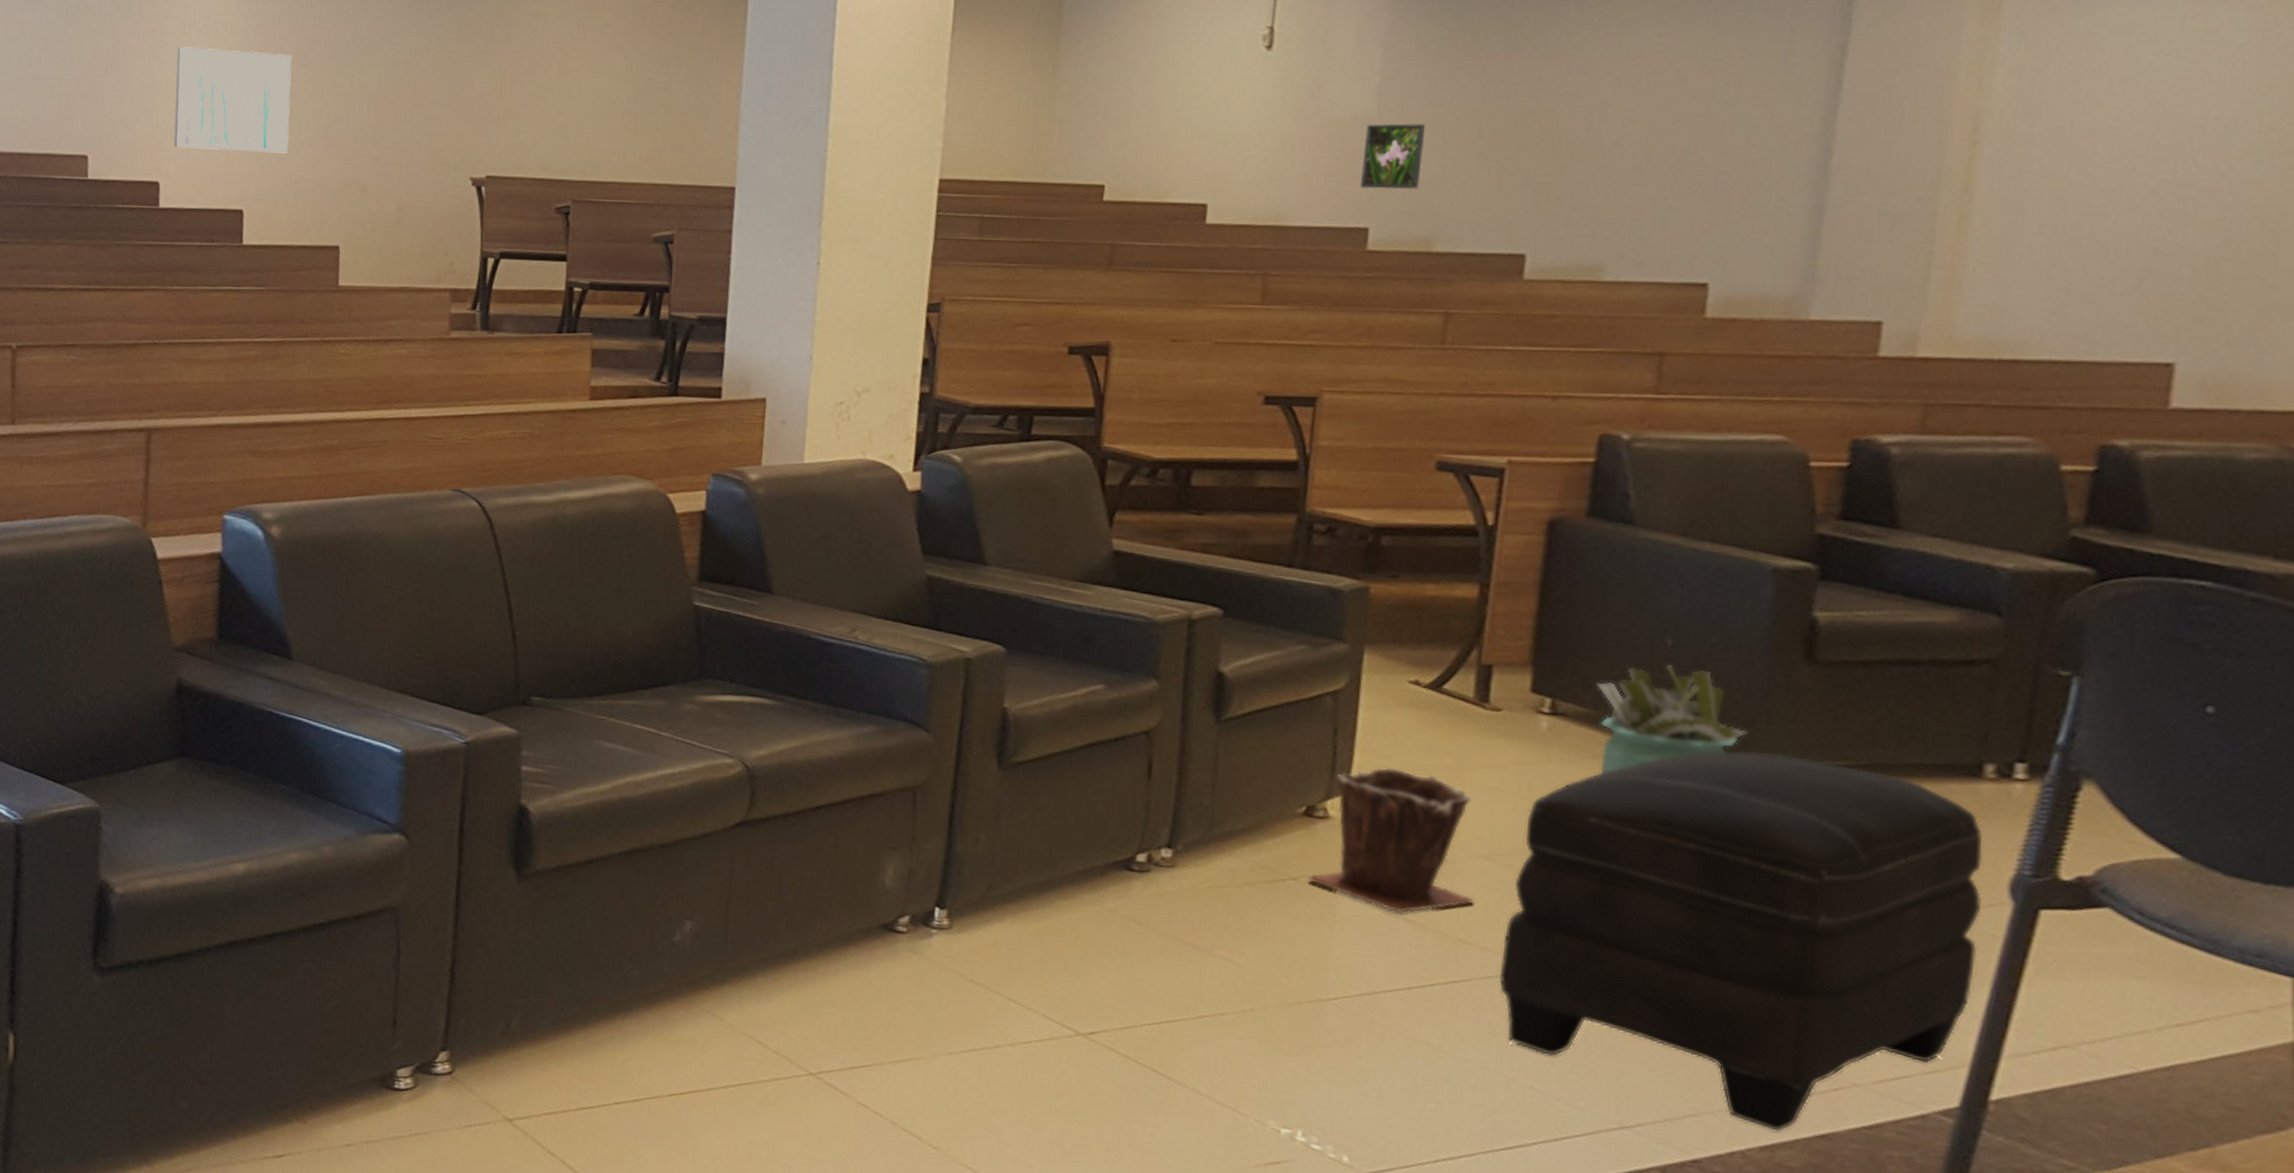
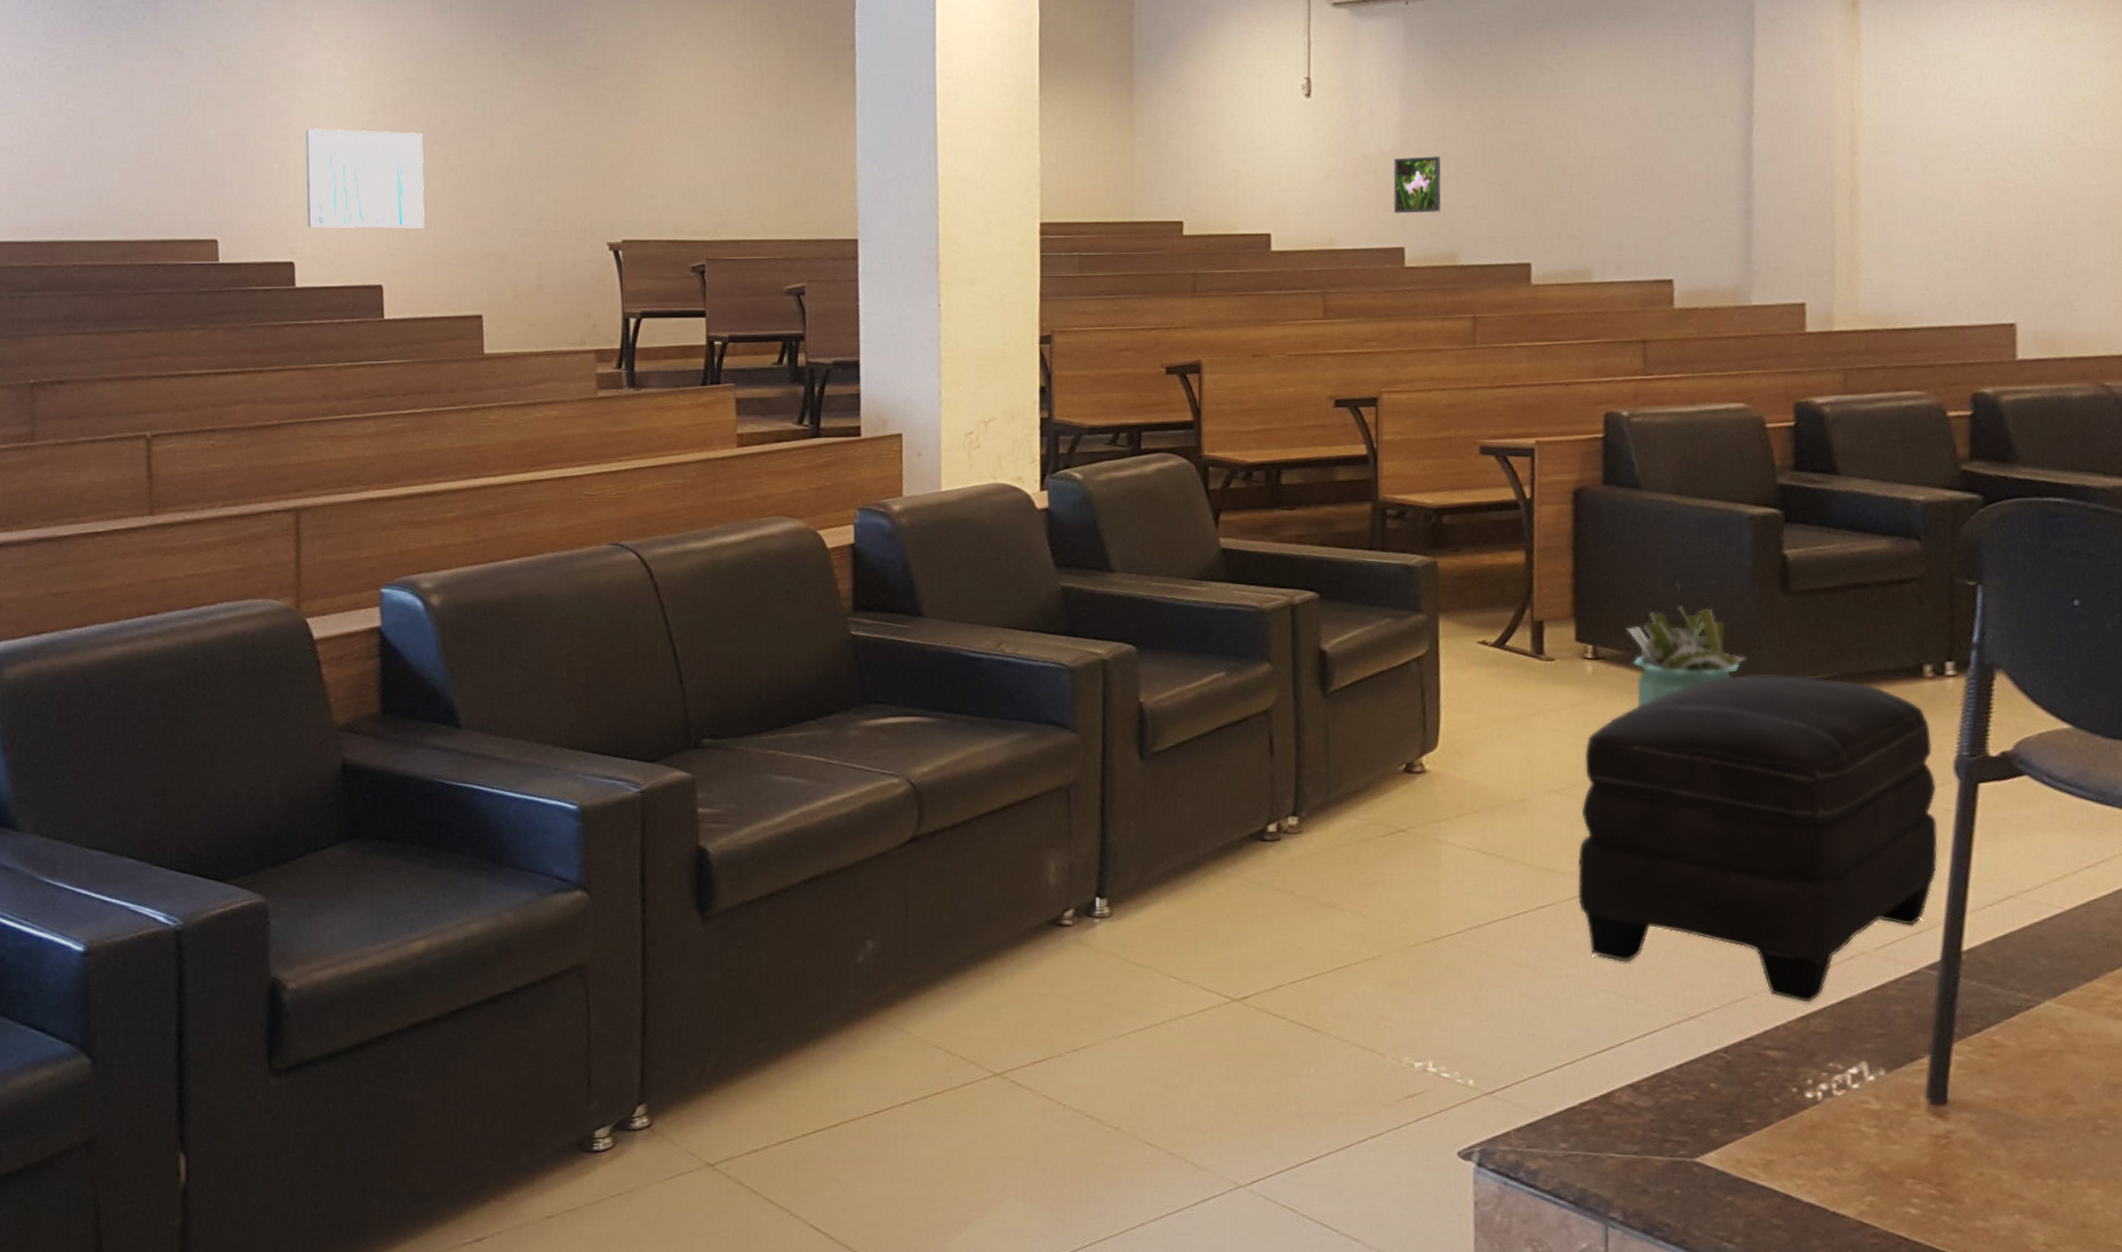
plant pot: present [1307,767,1476,914] -> none [1413,720,1552,851]

